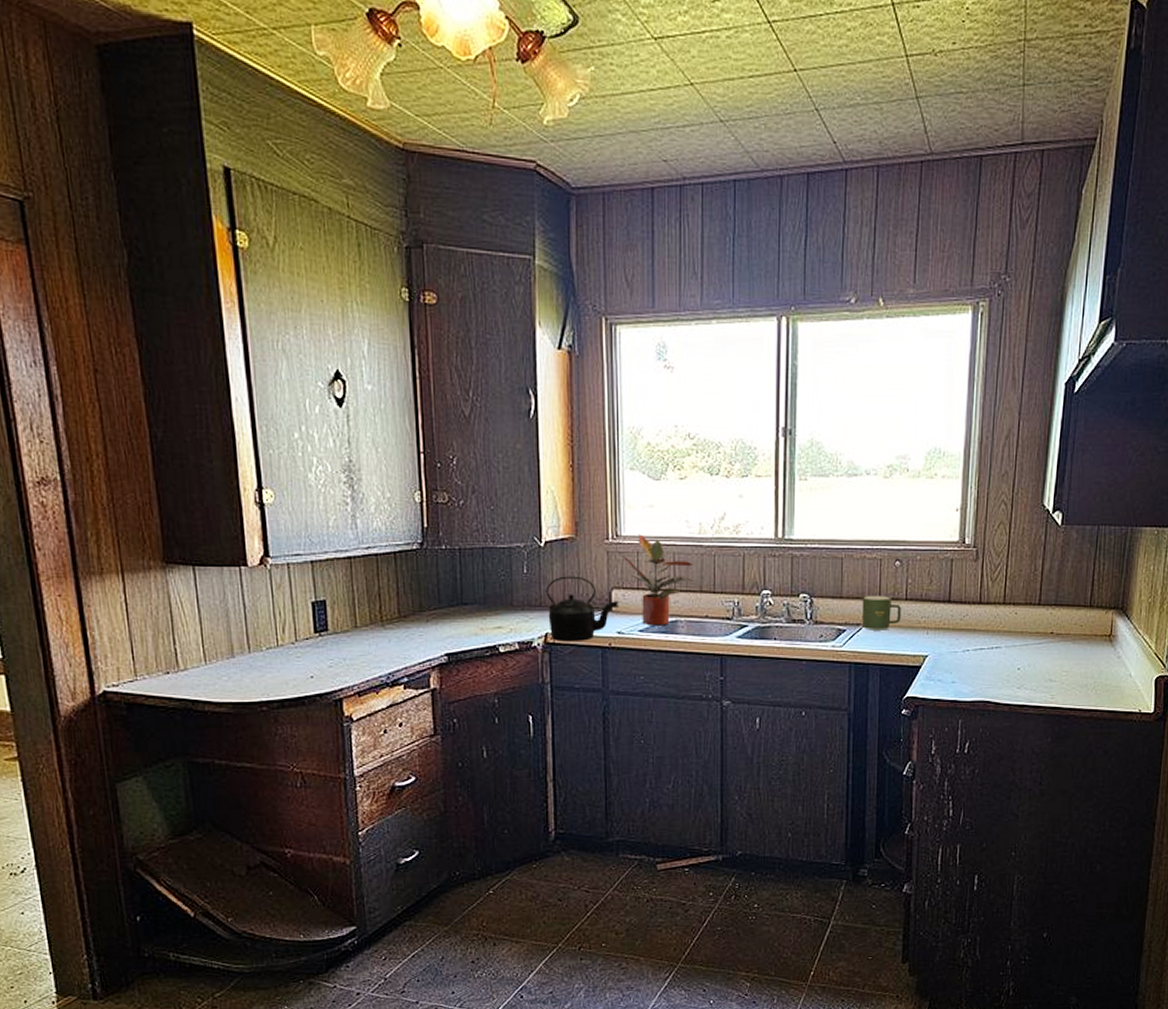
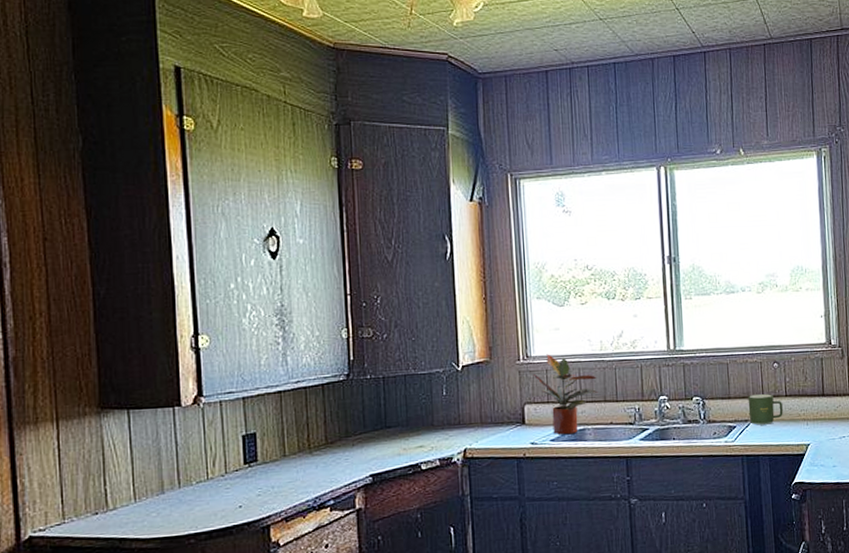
kettle: present [546,576,620,643] -> none [464,394,532,456]

